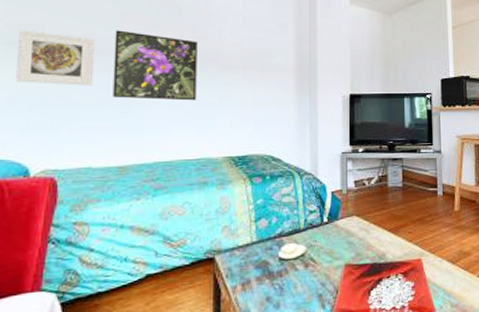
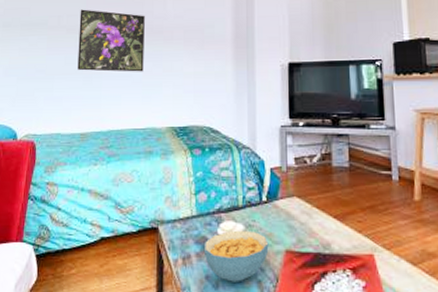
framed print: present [15,30,95,86] -> none [9,14,66,60]
cereal bowl: none [264,250,329,300] -> present [203,230,269,282]

